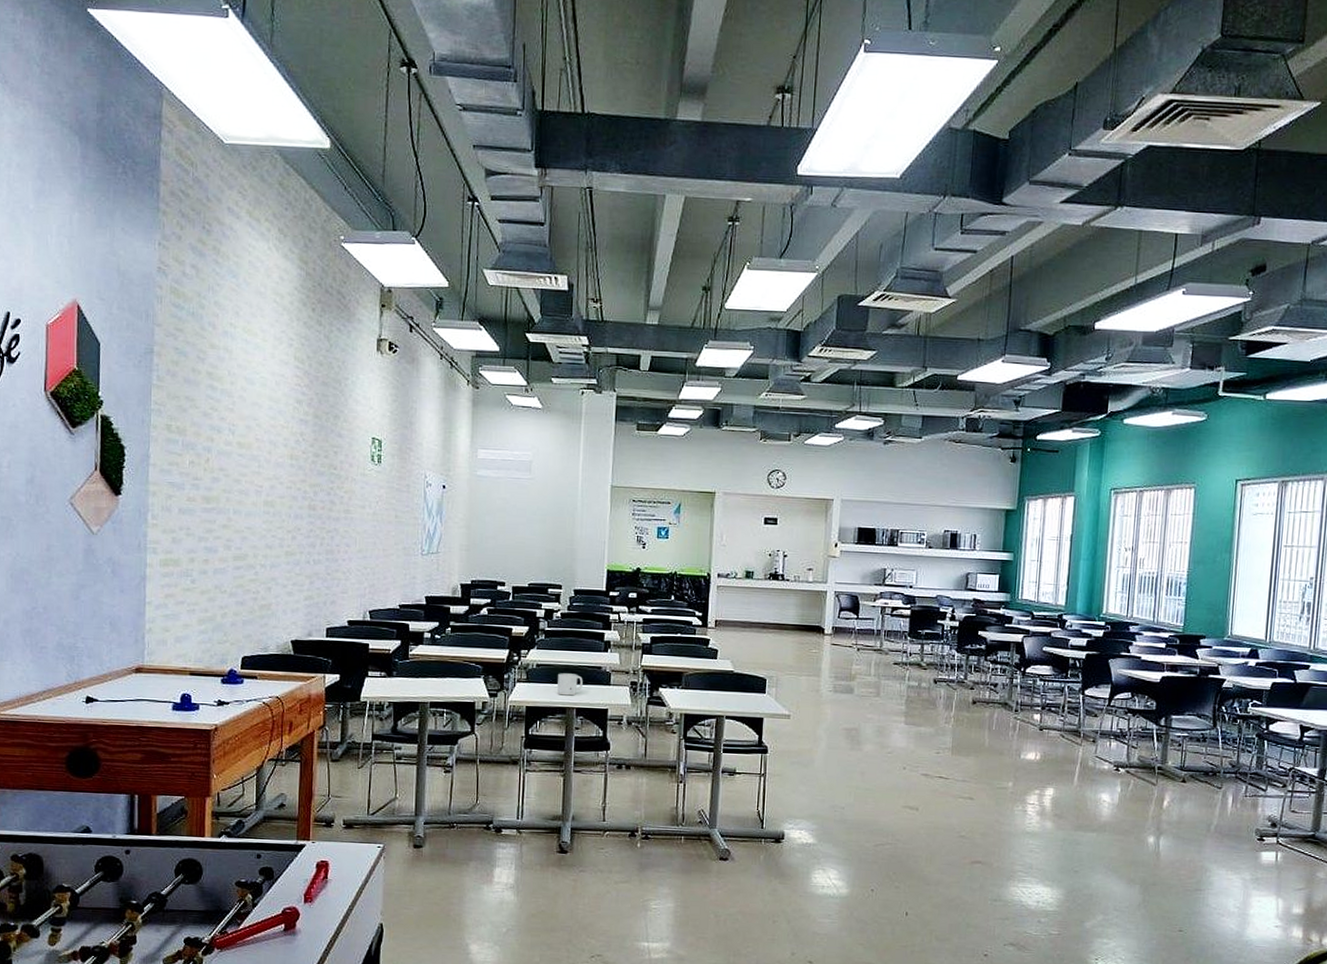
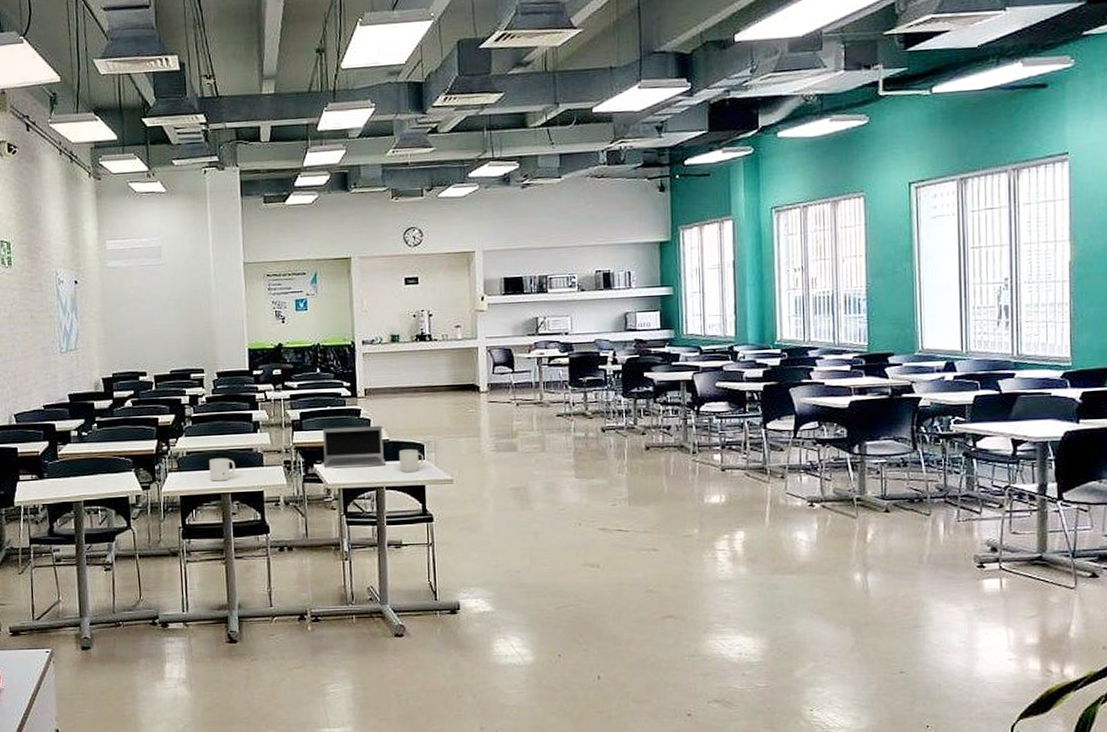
laptop: none [668,654,729,696] -> present [322,425,386,469]
mug: none [741,682,765,705] -> present [398,449,424,473]

